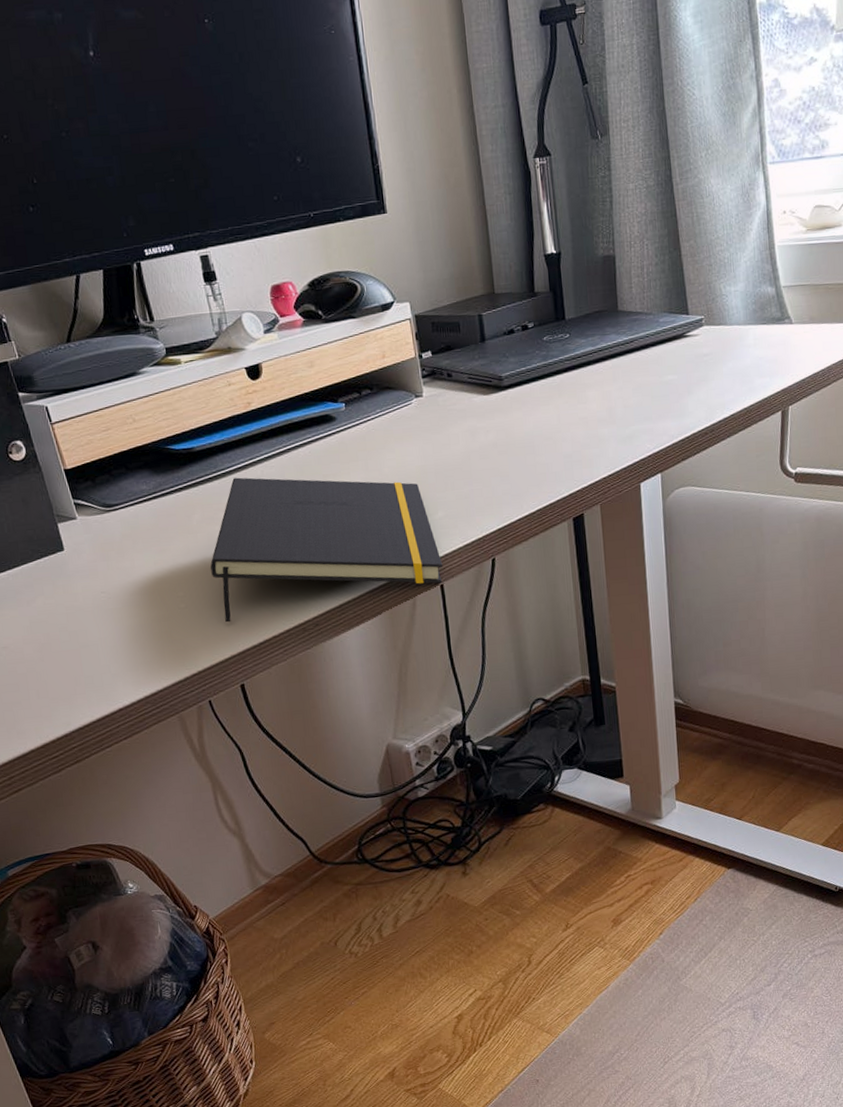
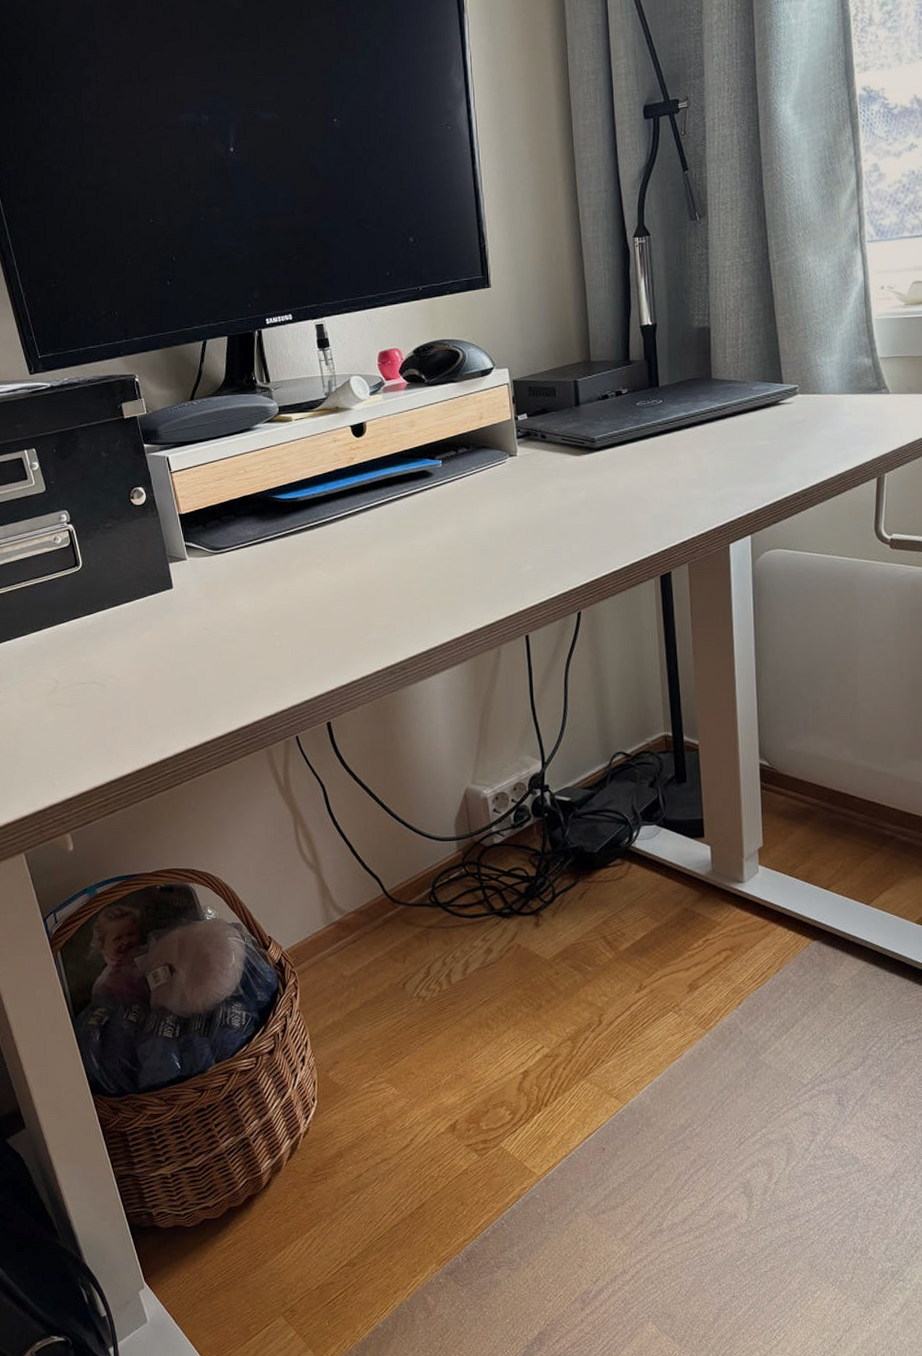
notepad: present [210,477,442,623] -> none [306,526,528,663]

